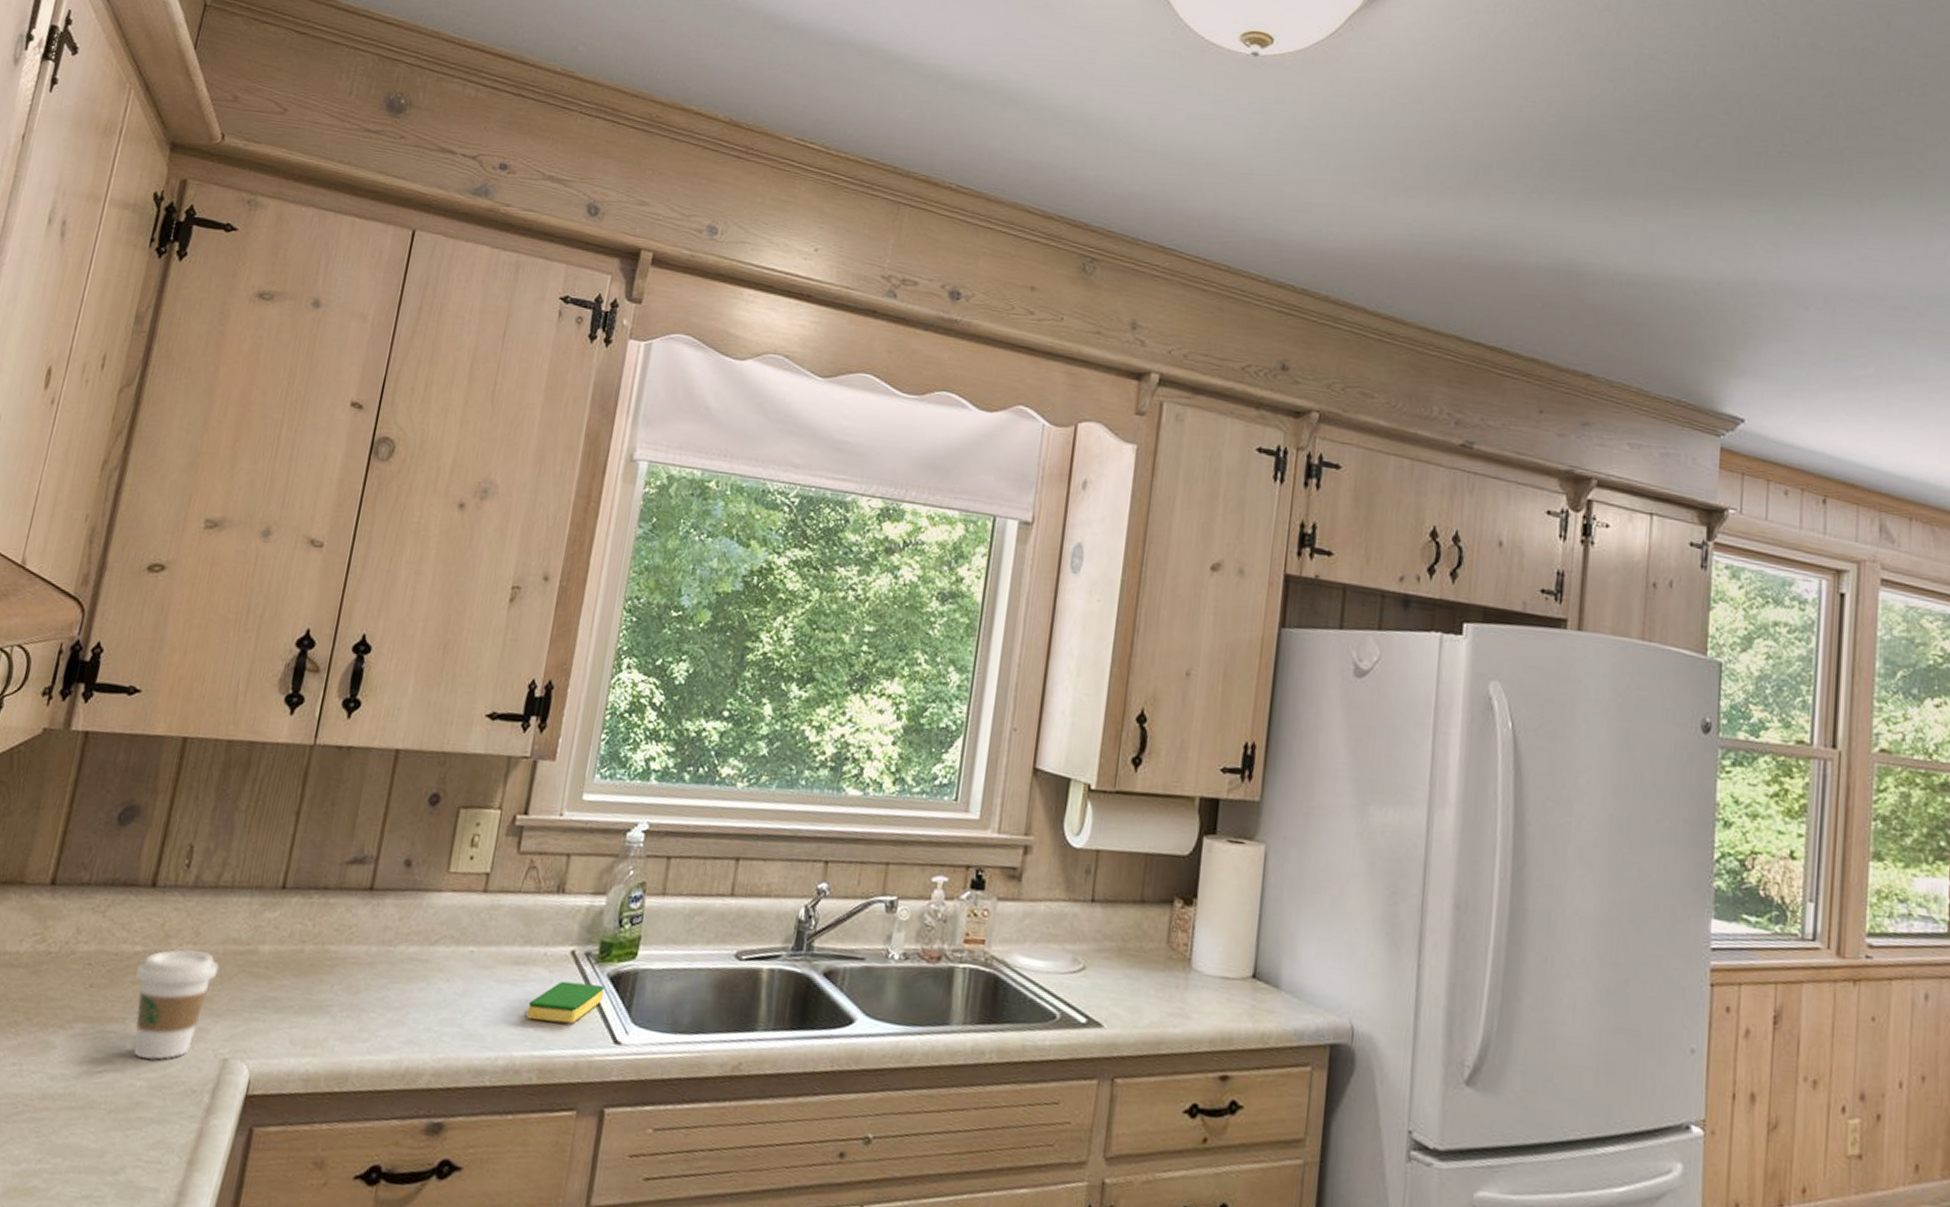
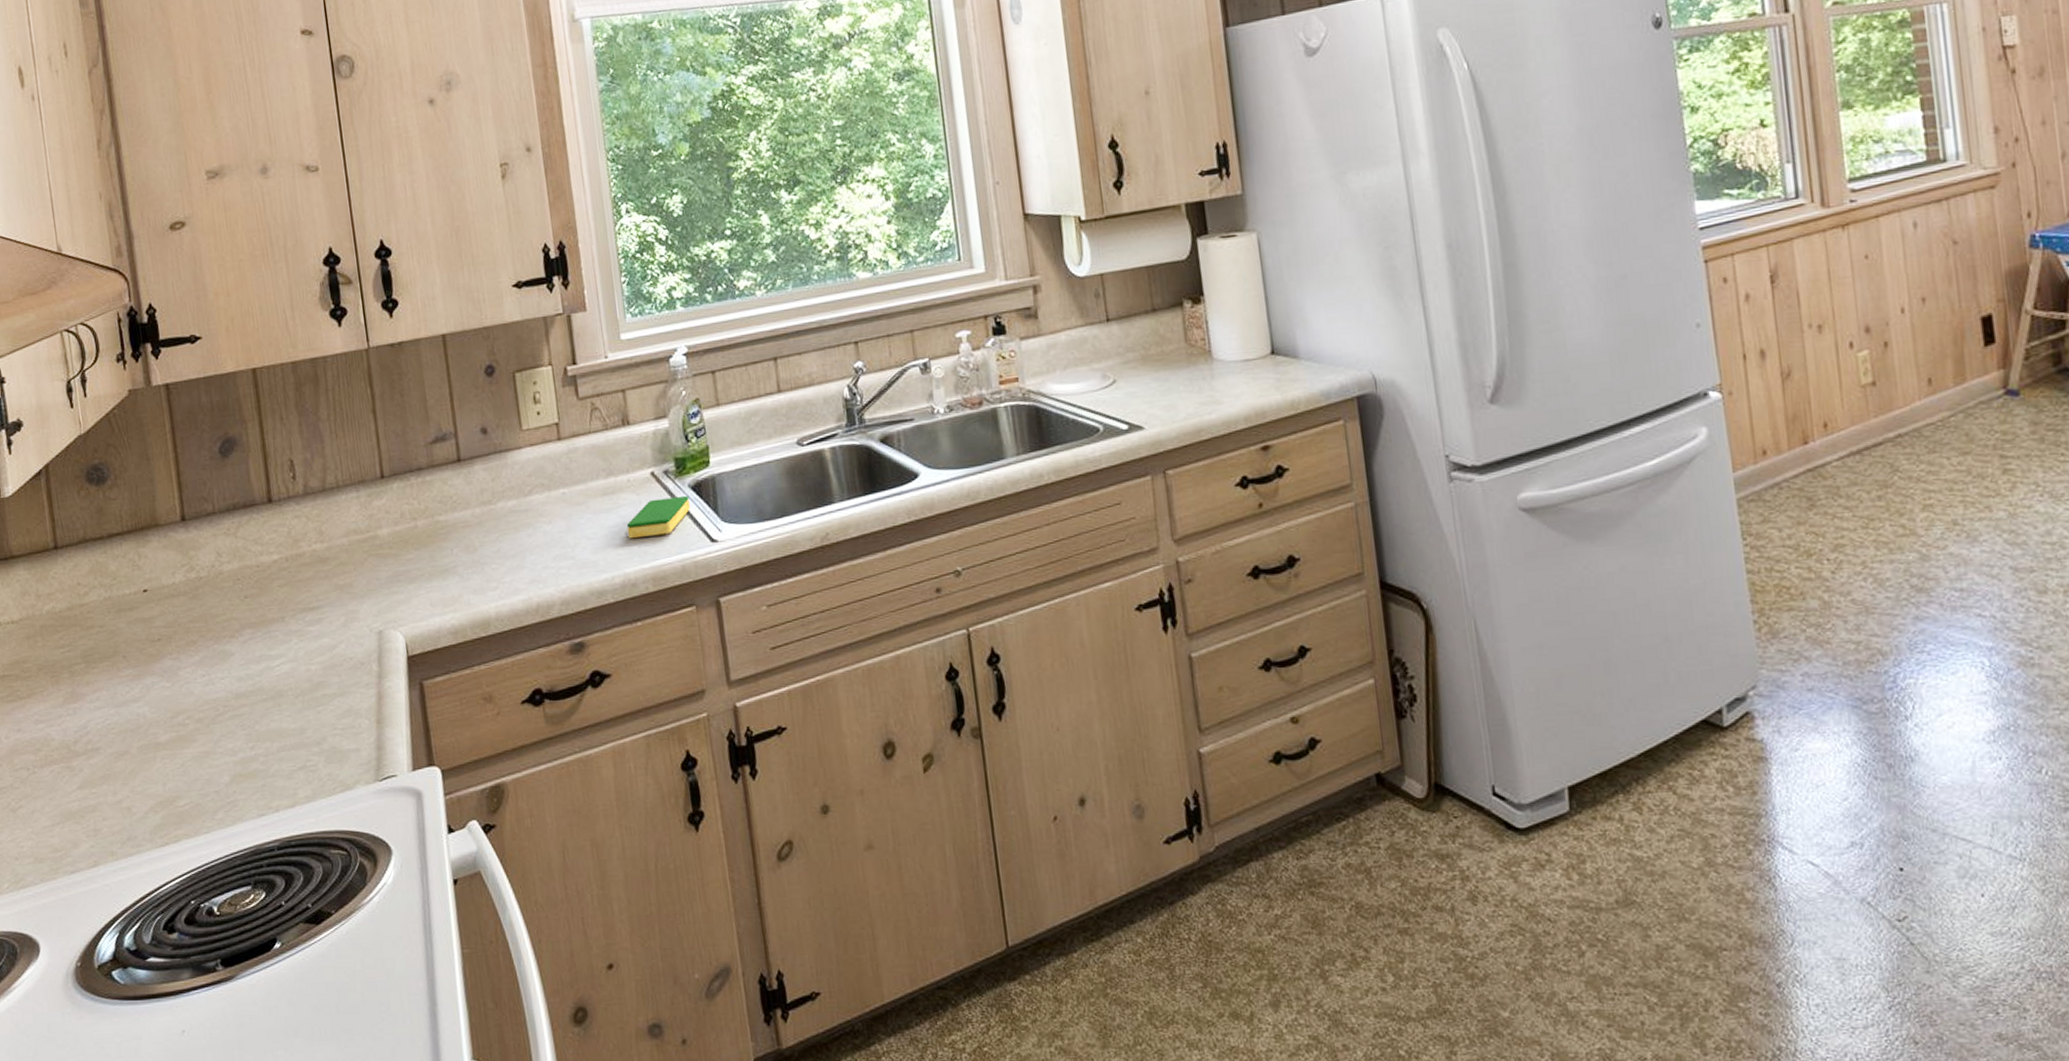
coffee cup: present [134,949,219,1060] -> none [280,547,350,648]

